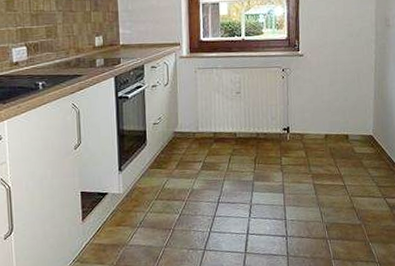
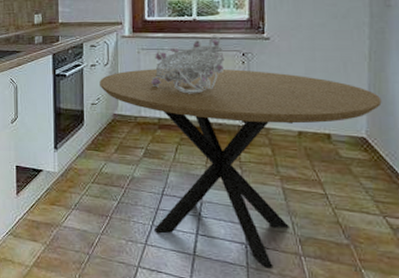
dining table: none [160,83,383,254] -> present [100,68,382,268]
decorative bowl: none [206,53,268,108] -> present [150,35,225,94]

